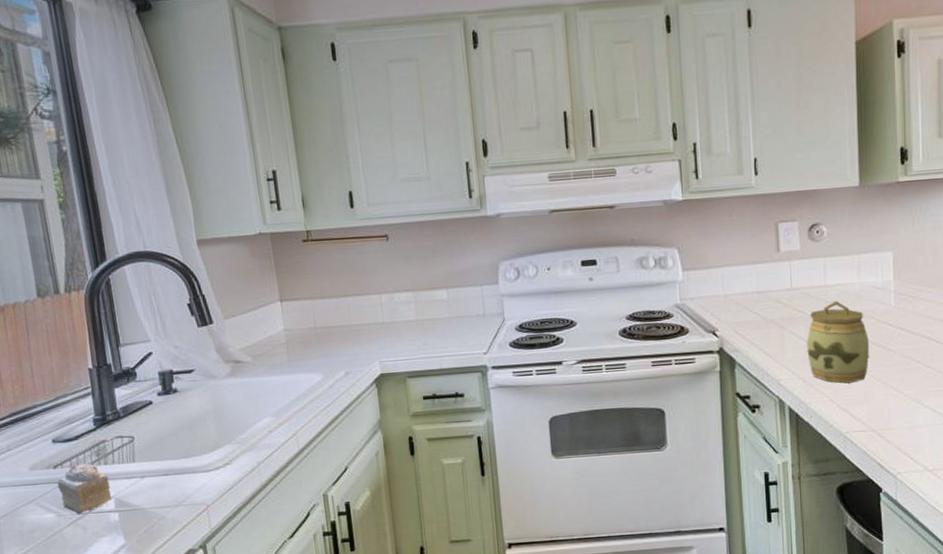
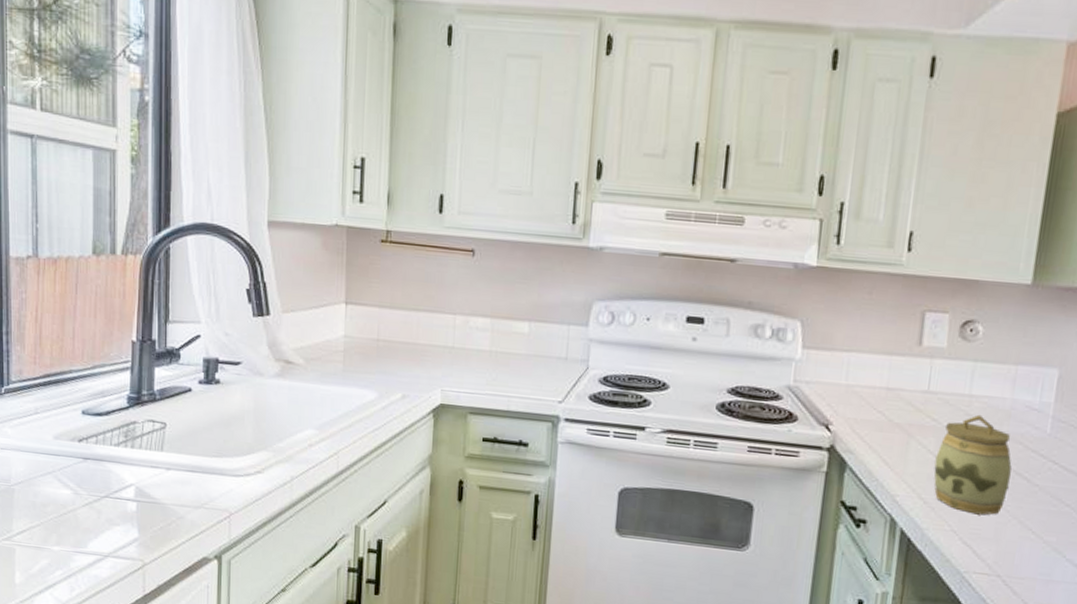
cake slice: present [57,463,112,515] -> none [79,442,133,497]

